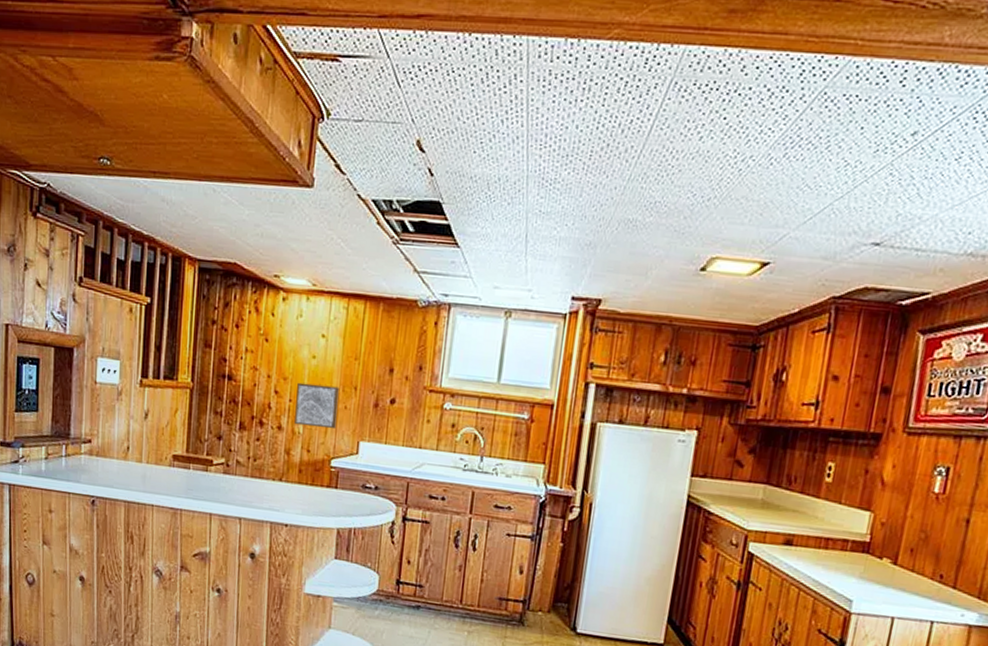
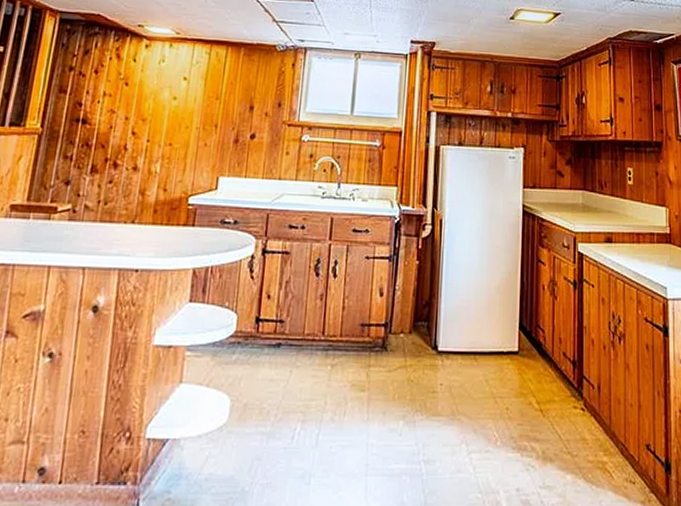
wall art: present [294,382,339,430] -> none [151,123,199,167]

